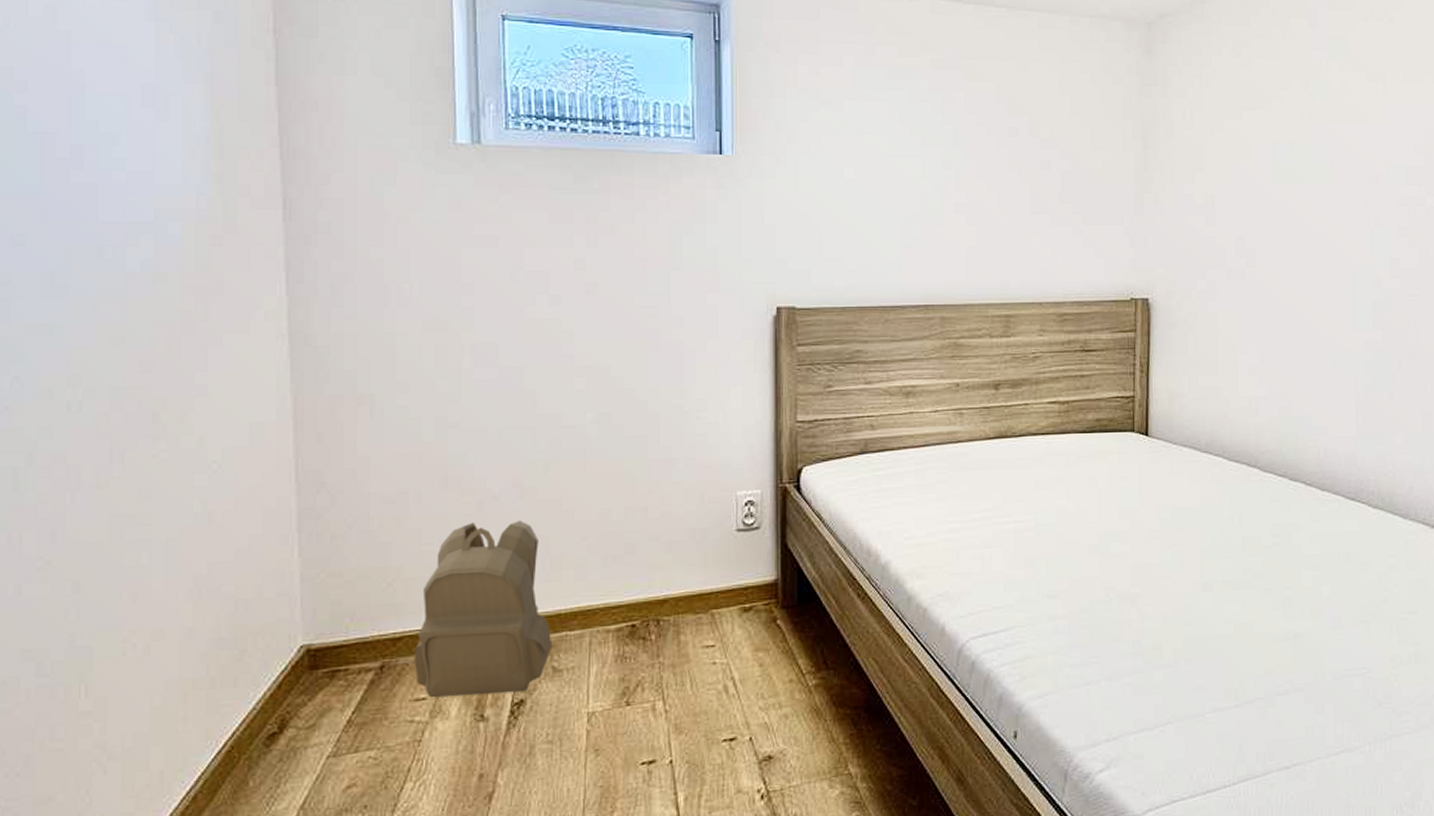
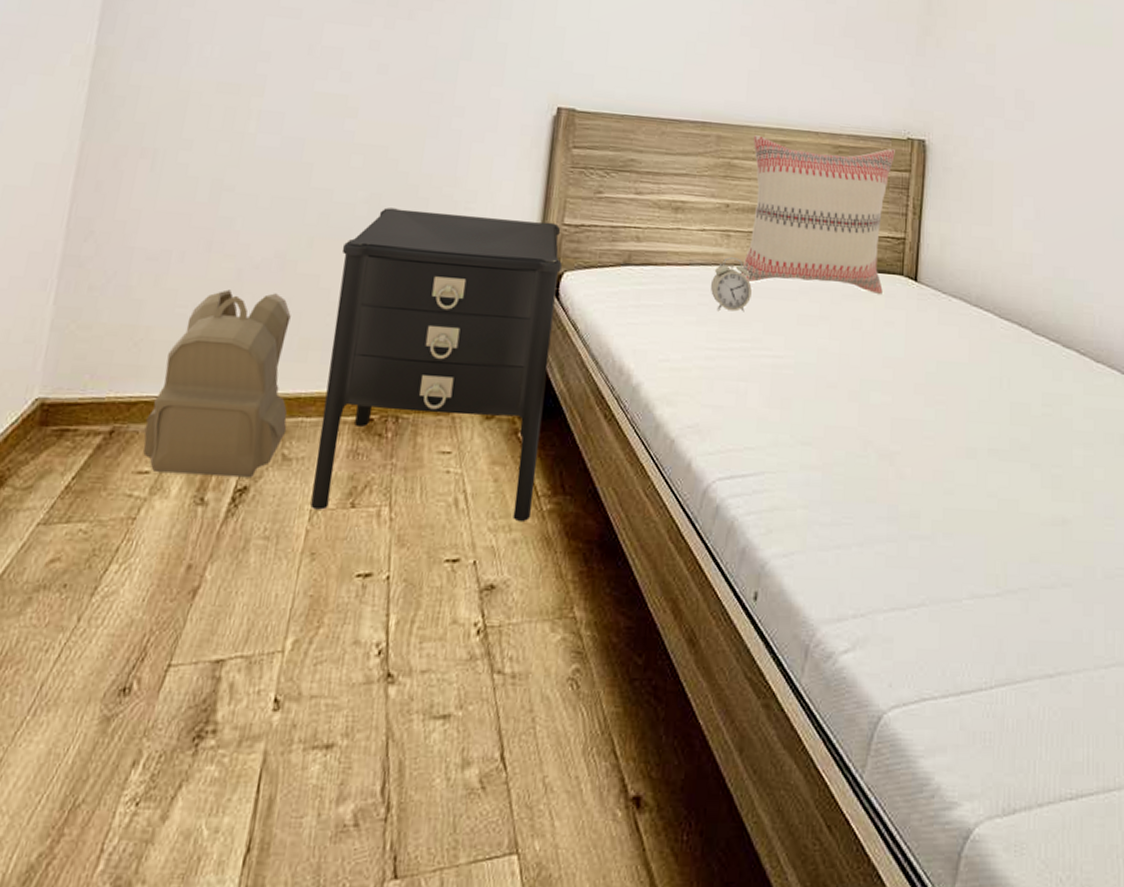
nightstand: none [579,421,800,712] -> present [311,207,562,521]
alarm clock: none [949,434,988,485] -> present [711,257,752,312]
pillow: none [977,311,1119,455] -> present [741,135,895,294]

